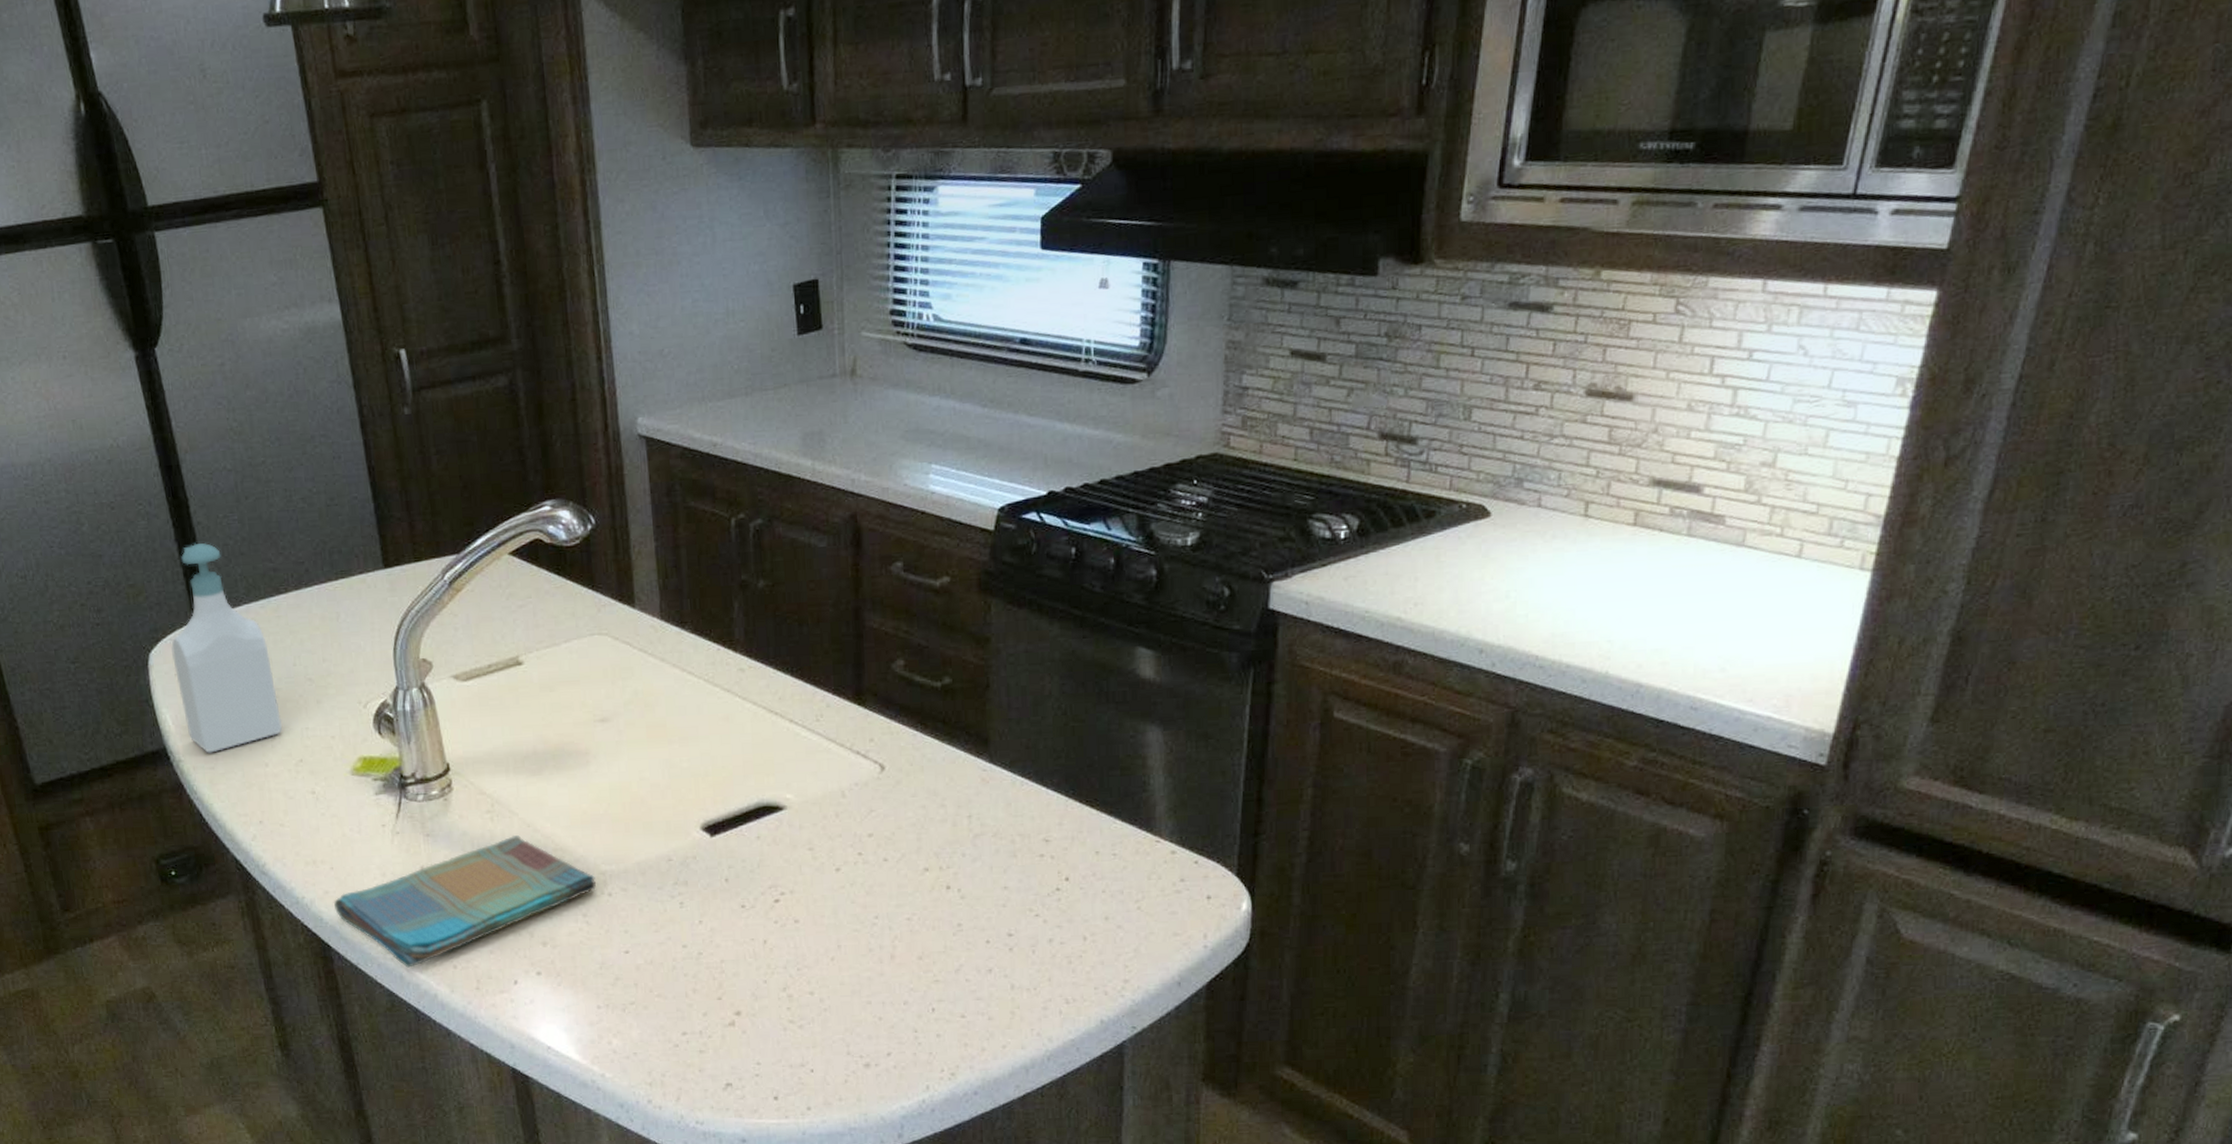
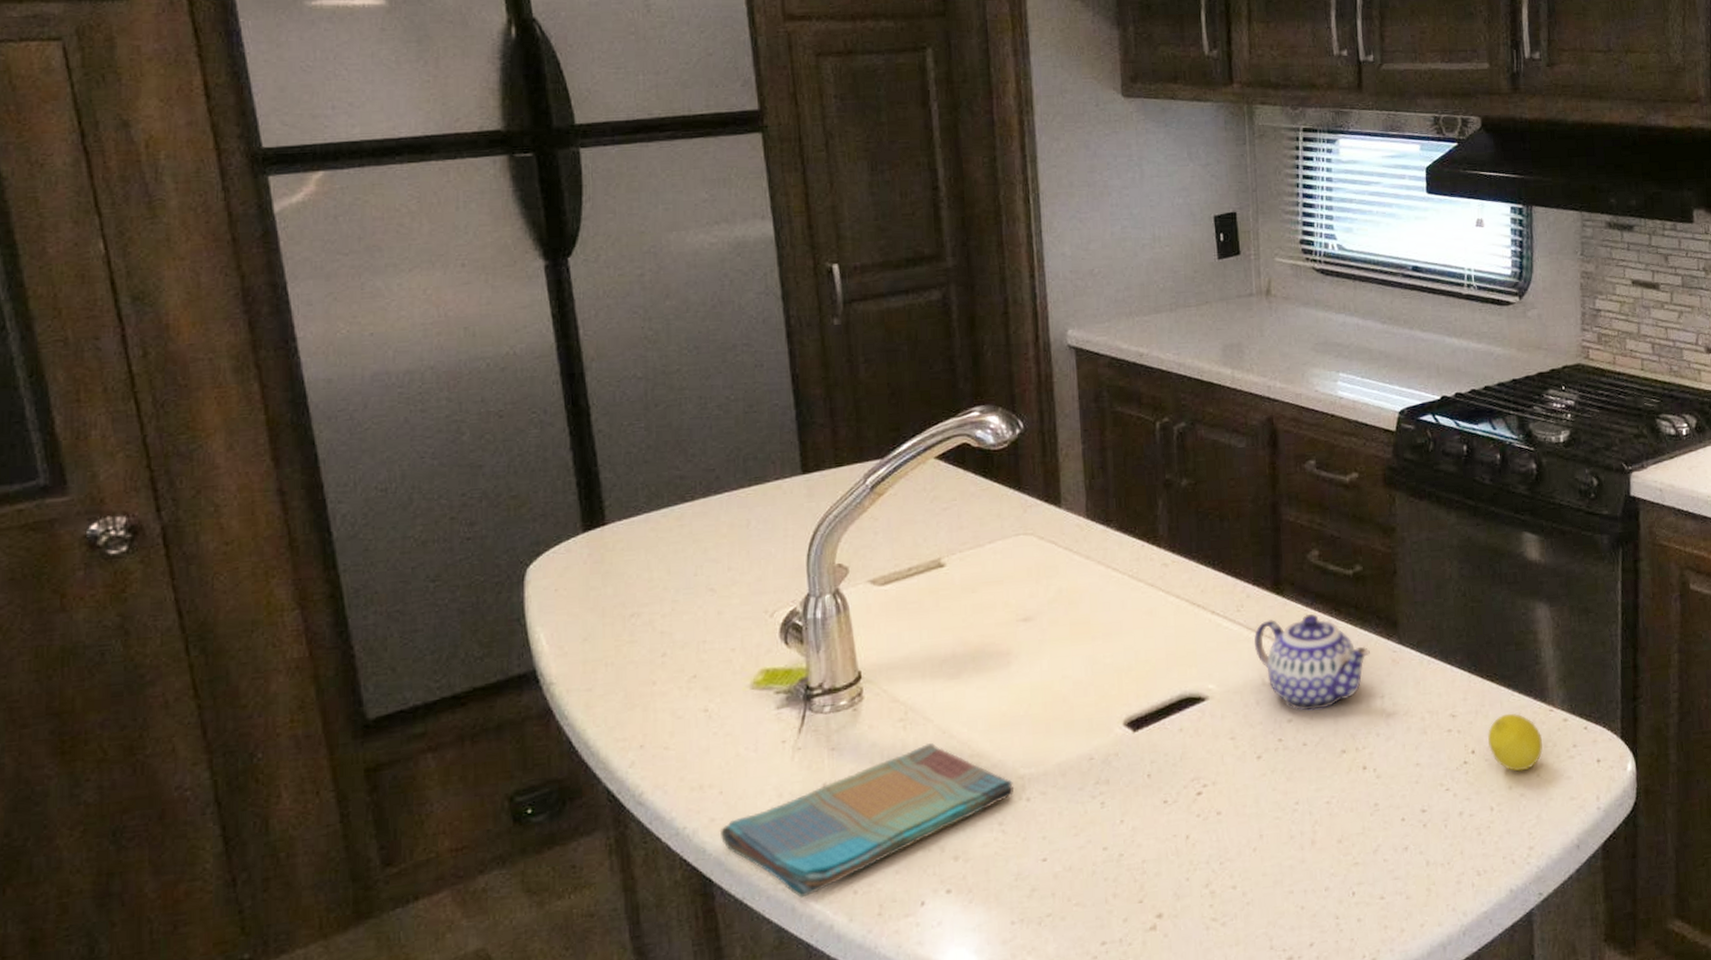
soap bottle: present [171,543,282,753] -> none [554,451,676,674]
teapot: none [834,727,958,827] -> present [1254,614,1370,711]
fruit: none [1084,841,1145,903] -> present [1488,713,1543,772]

